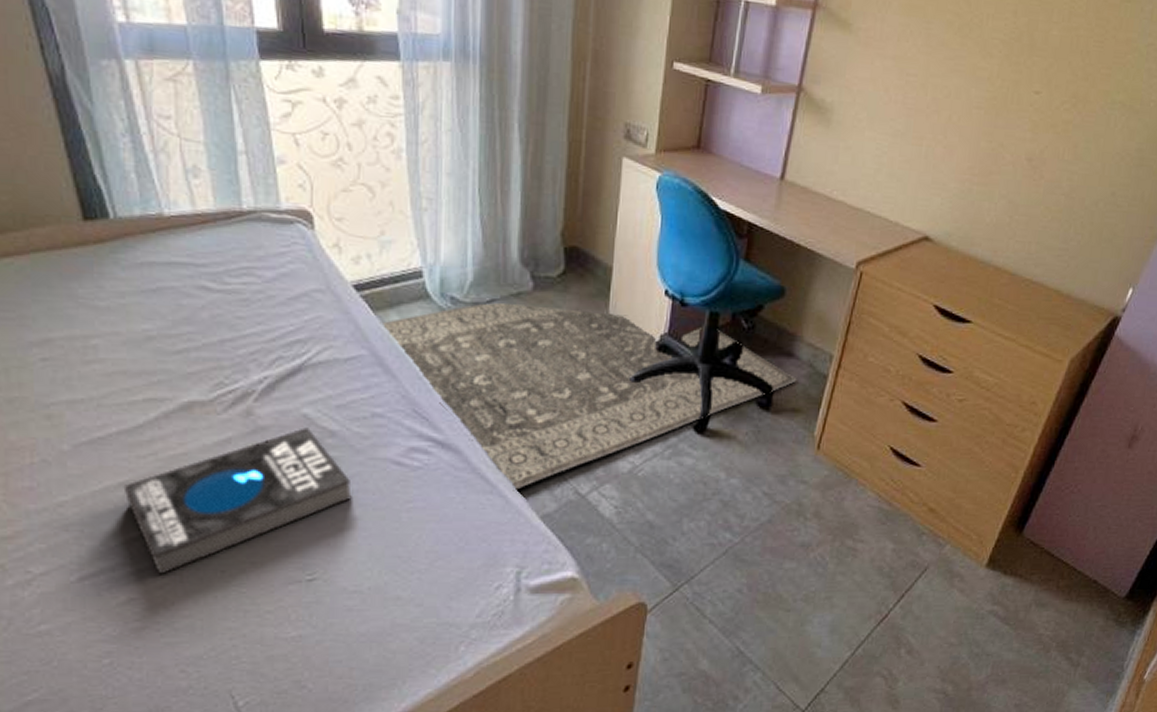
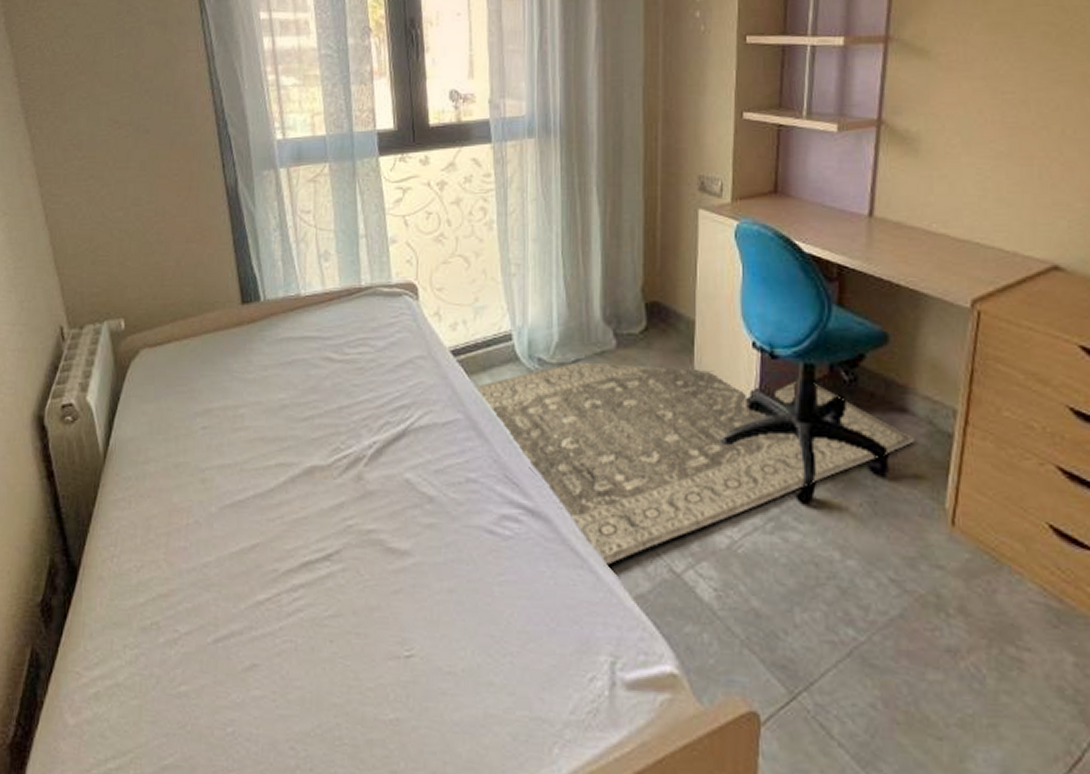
book: present [123,427,352,575] -> none [254,493,447,642]

